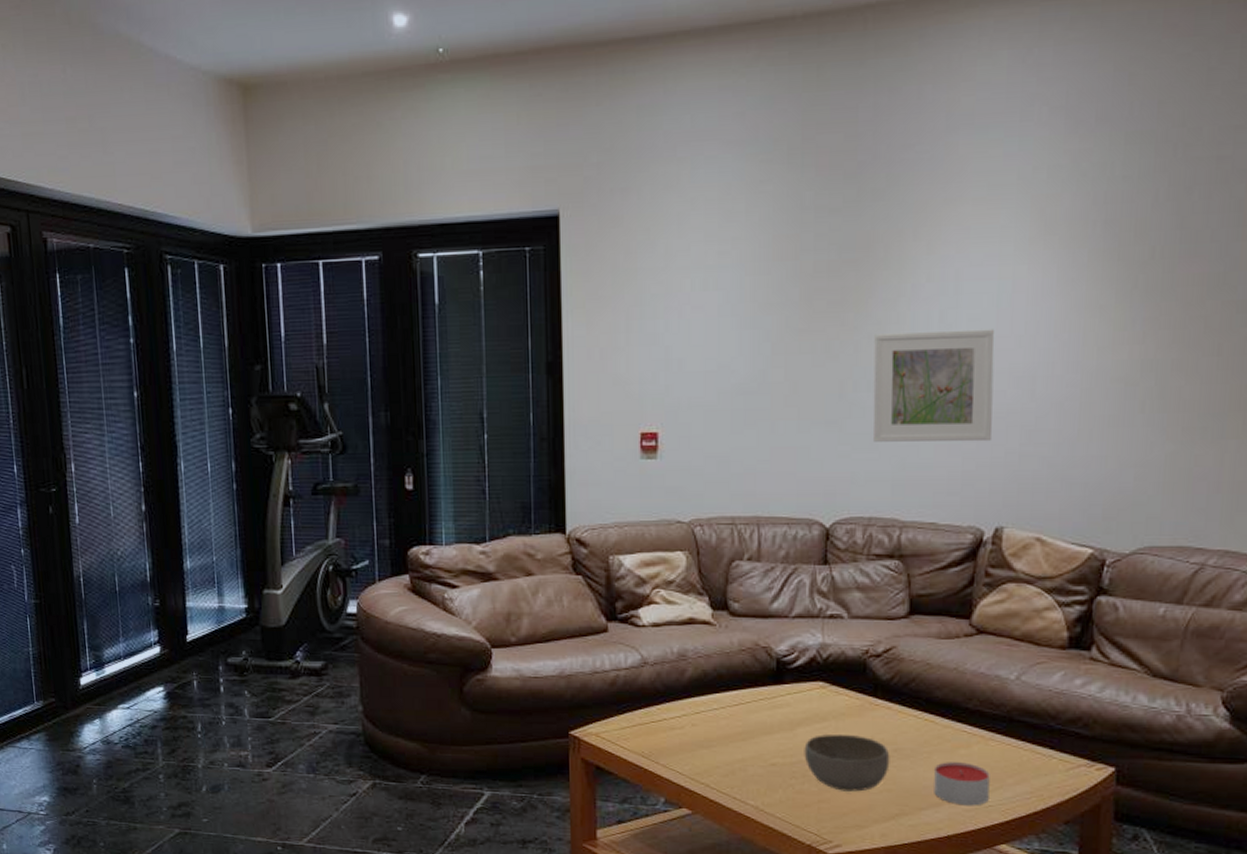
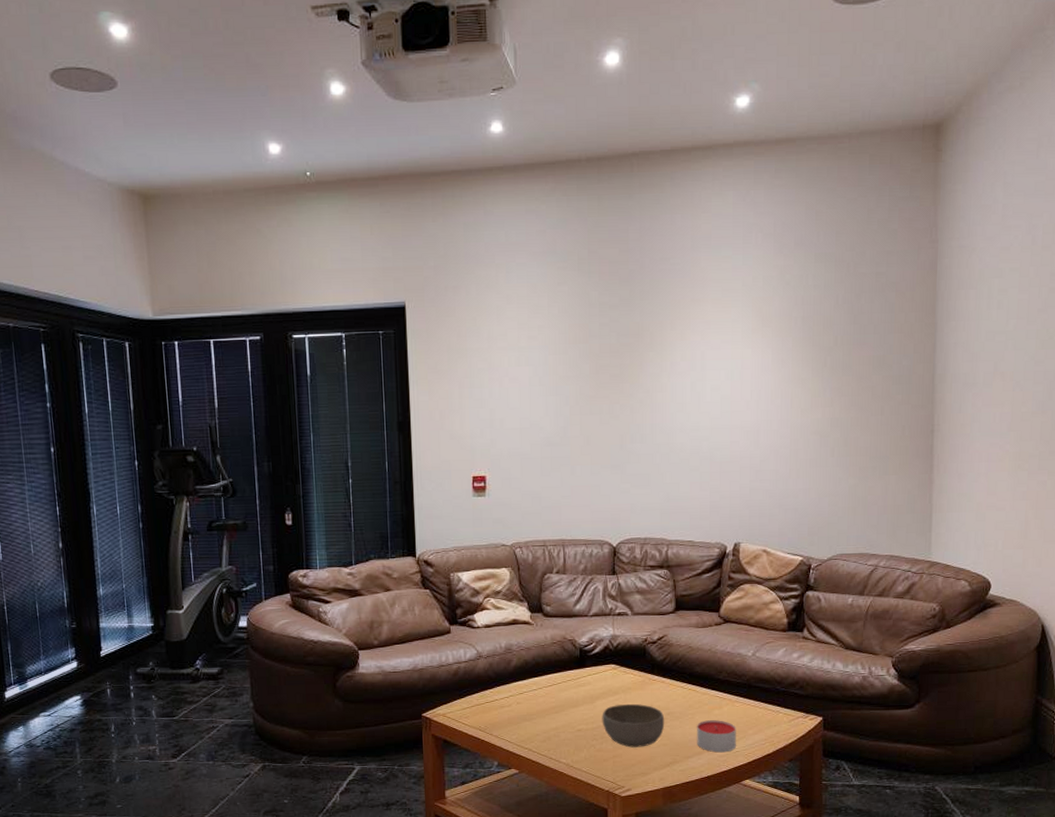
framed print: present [872,329,995,442] -> none [645,396,731,481]

